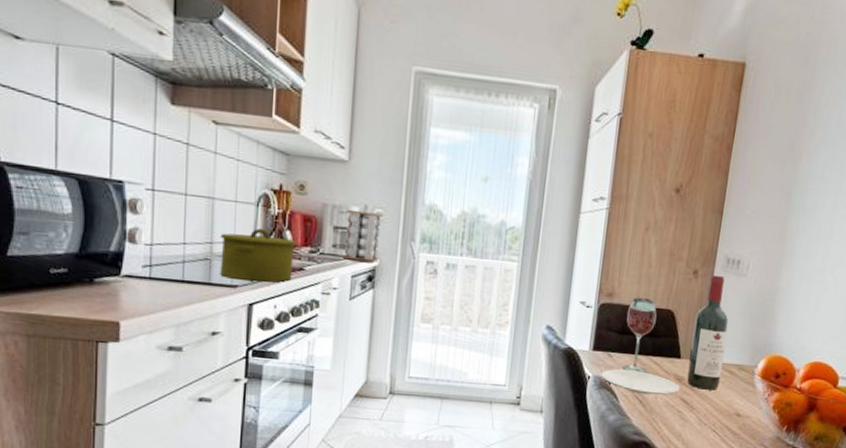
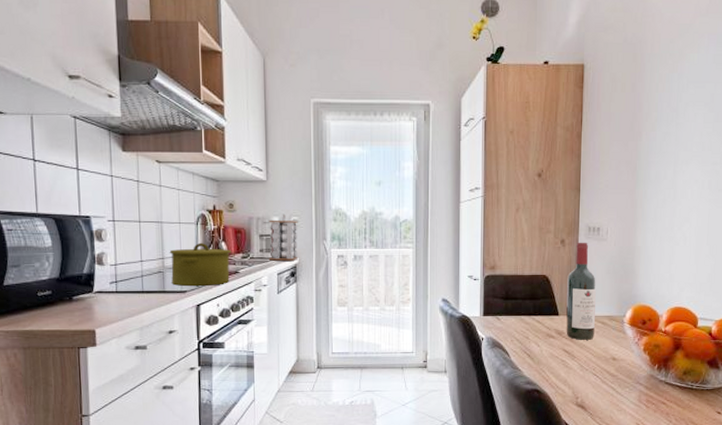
plate: present [601,369,680,395] -> none [492,329,561,349]
wineglass: present [622,296,657,373] -> none [508,267,534,331]

